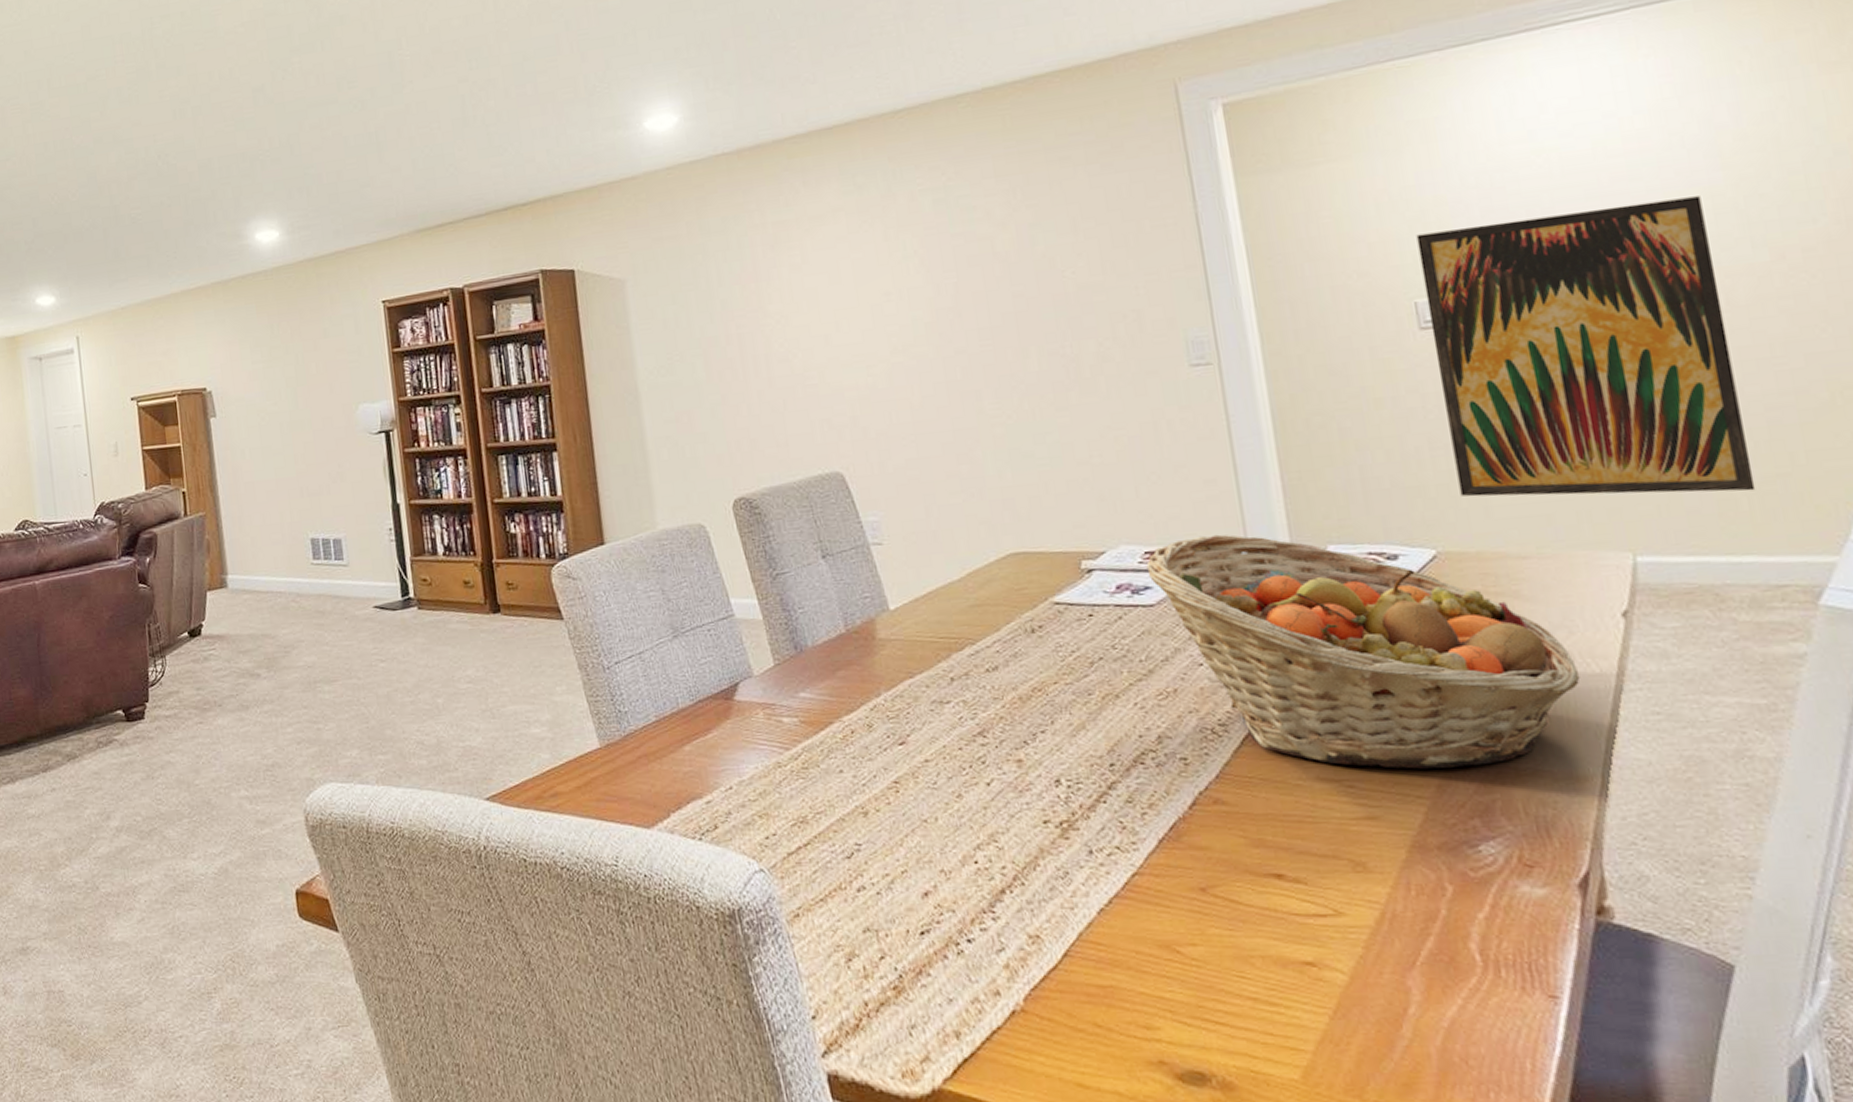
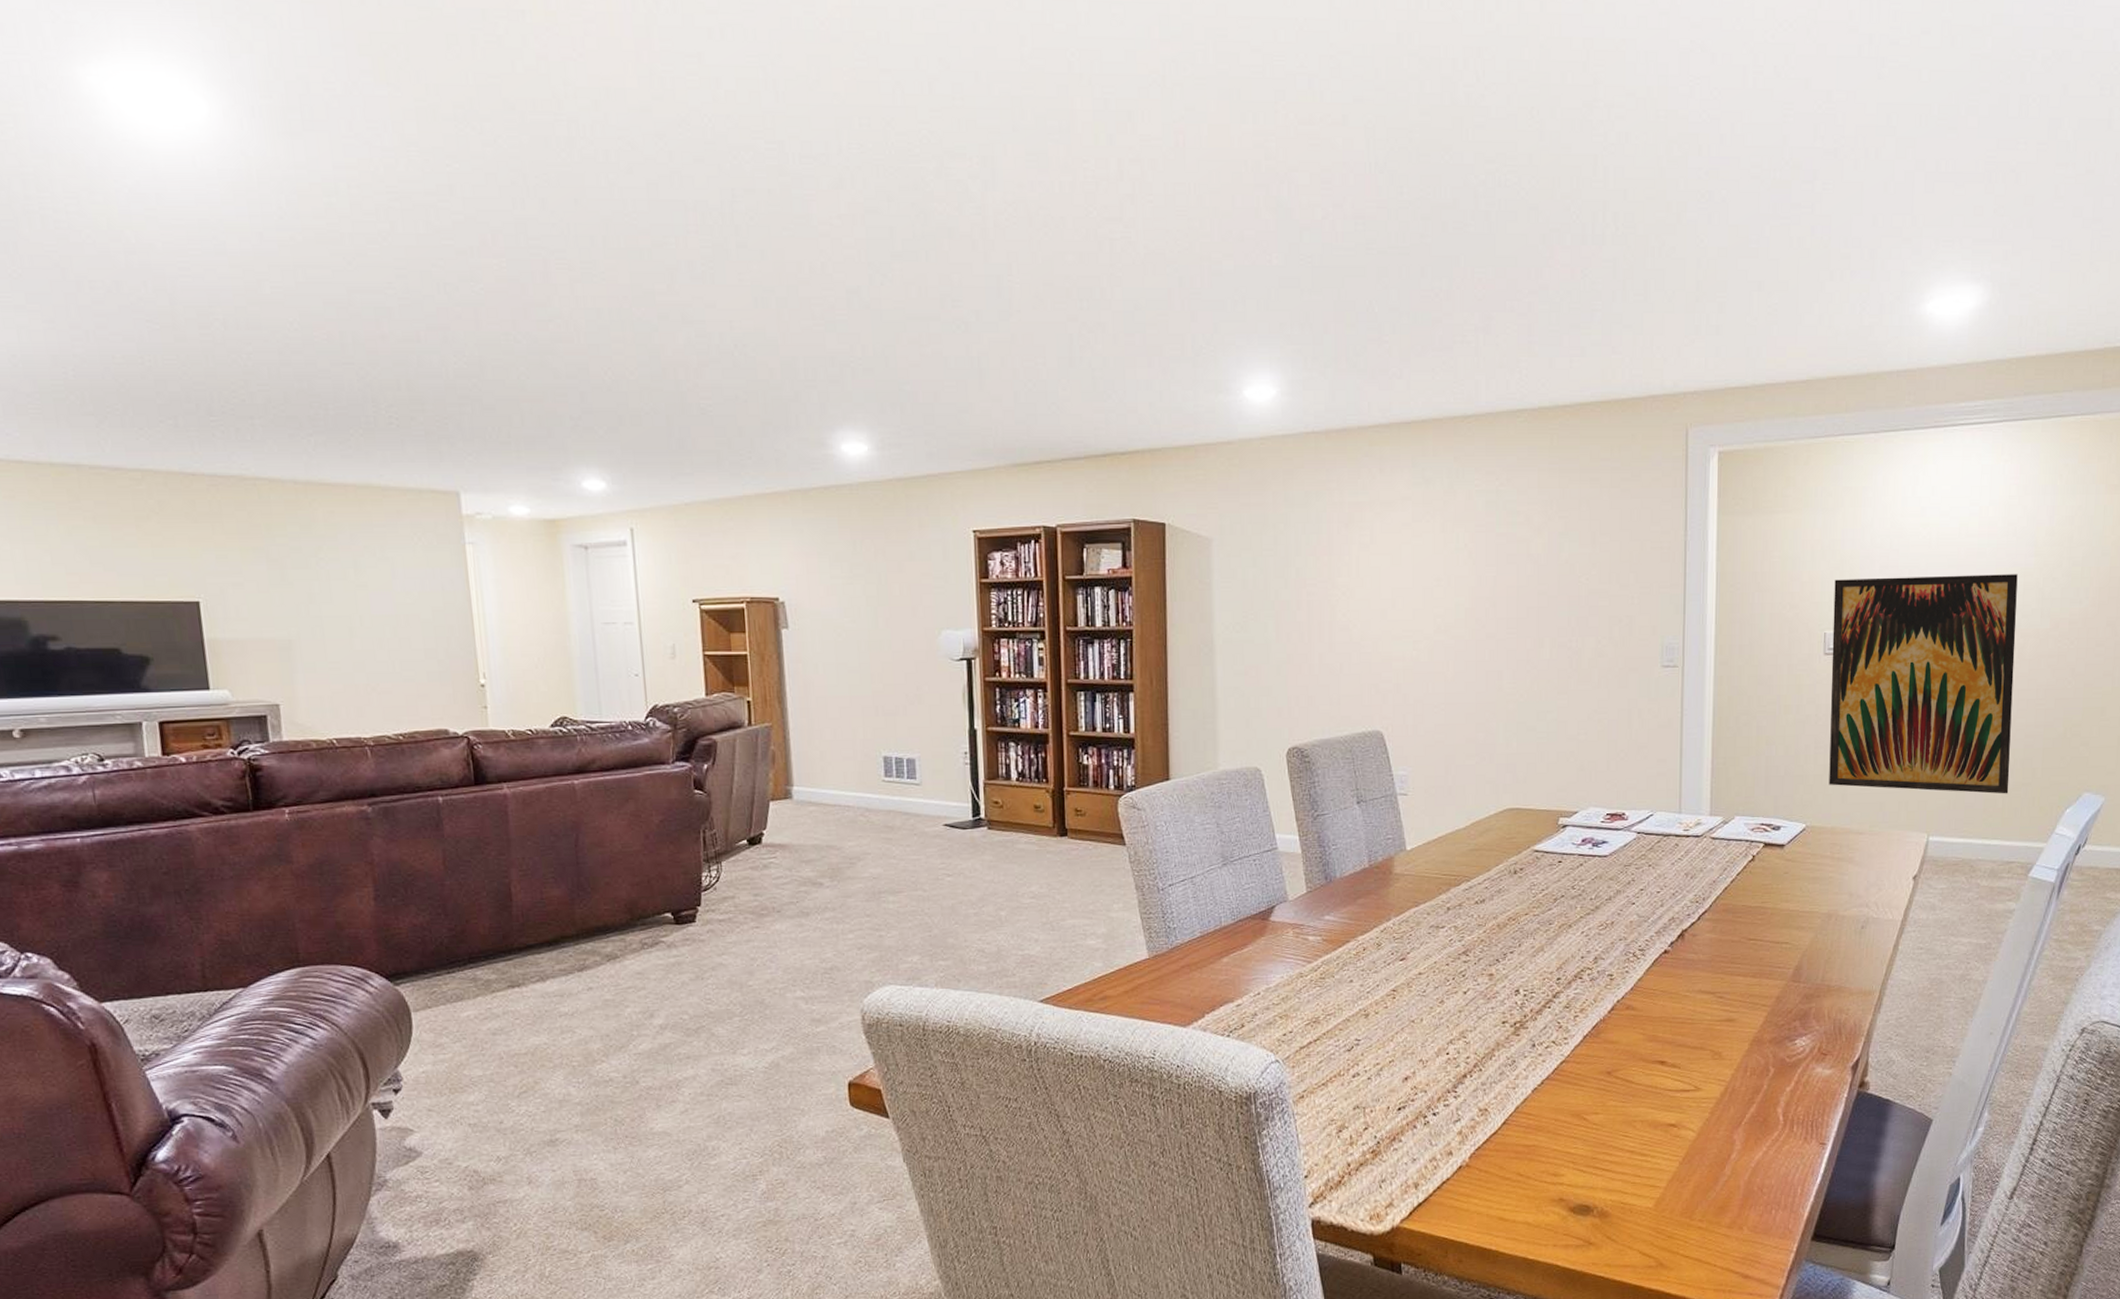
fruit basket: present [1146,534,1580,769] -> none [1606,803,1880,985]

